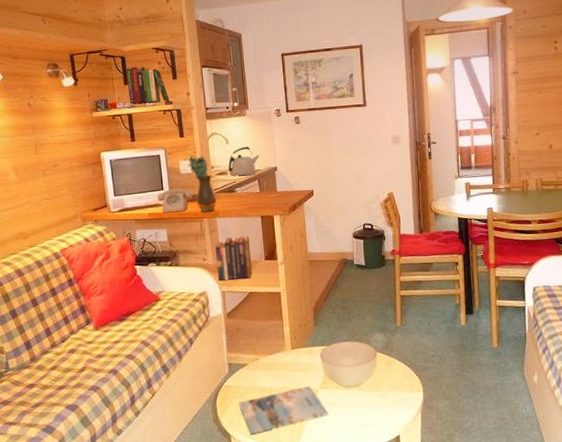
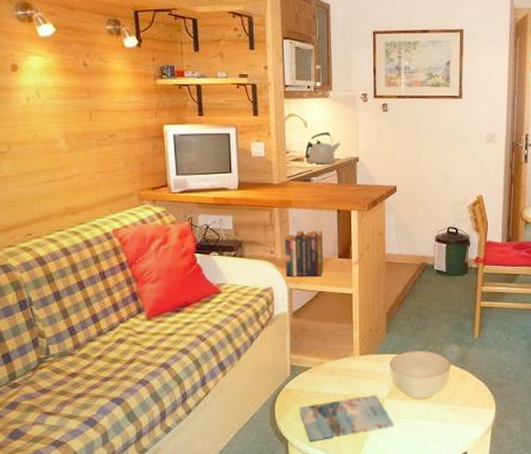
books: present [126,66,170,105] -> none [197,31,245,76]
telephone: present [157,188,198,213] -> none [224,172,269,198]
vase: present [188,154,216,212] -> none [261,135,289,201]

